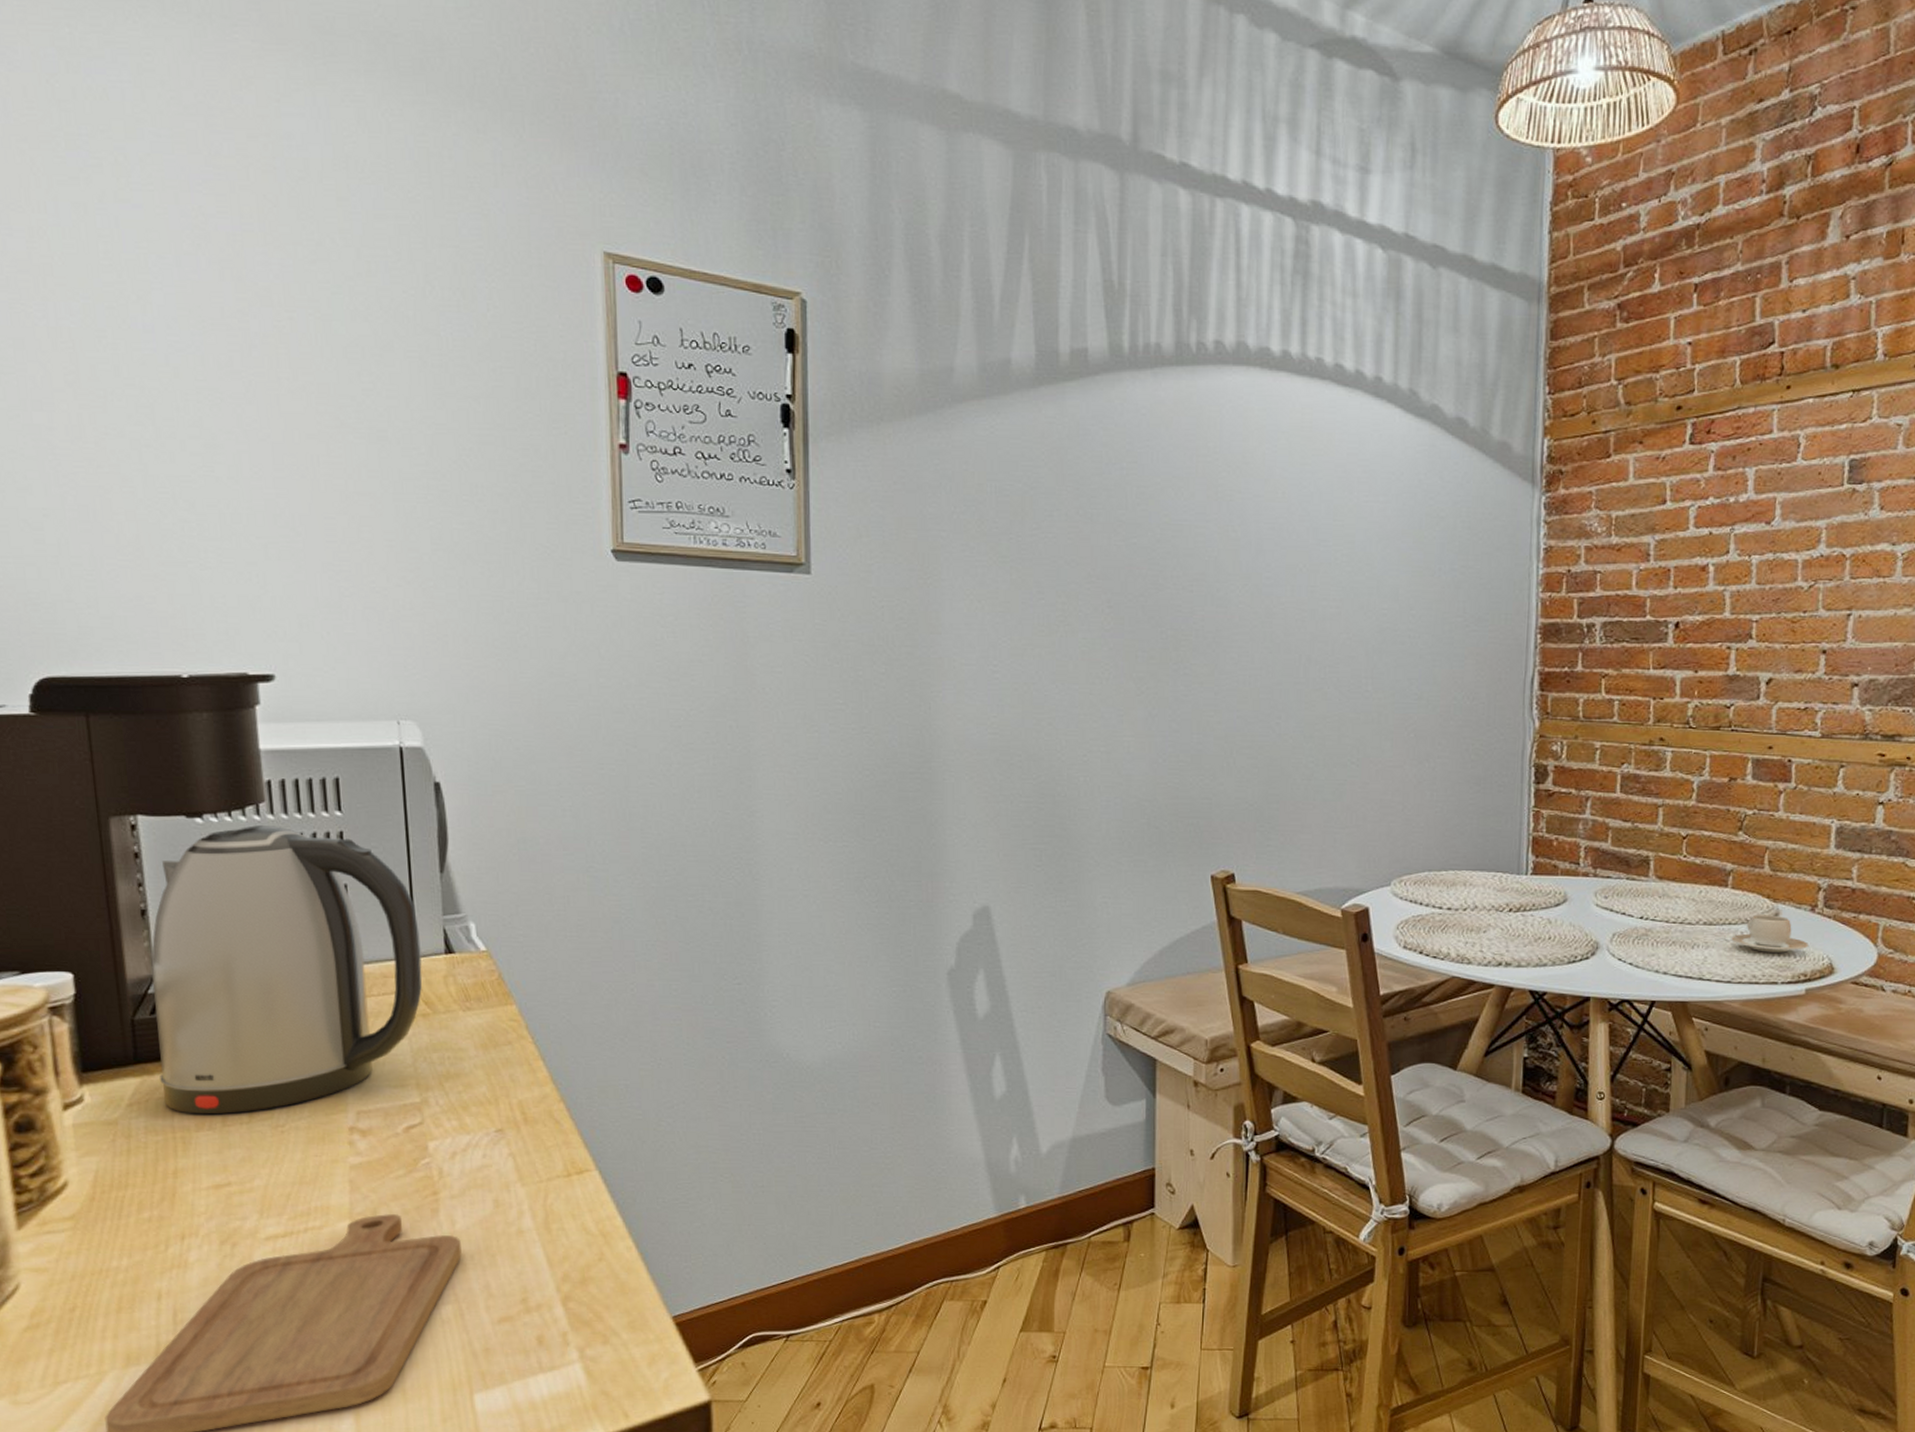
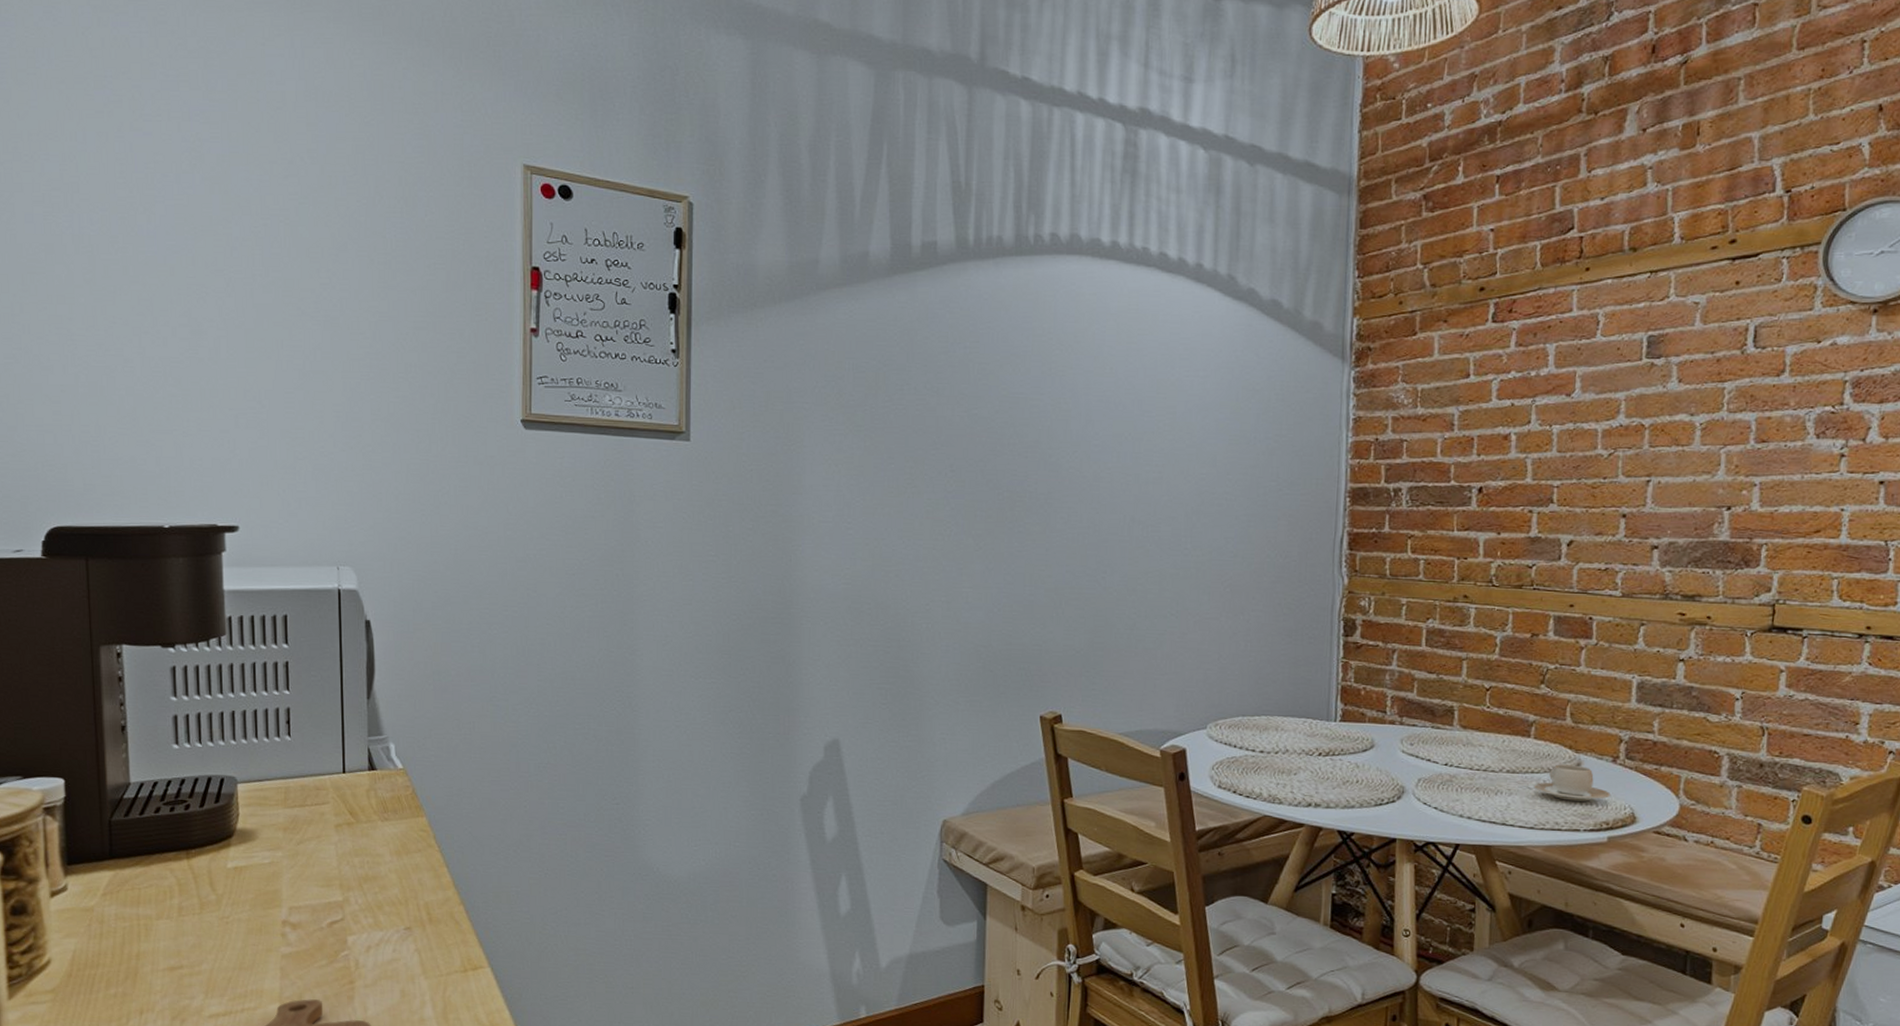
kettle: present [151,824,423,1115] -> none [127,654,349,905]

